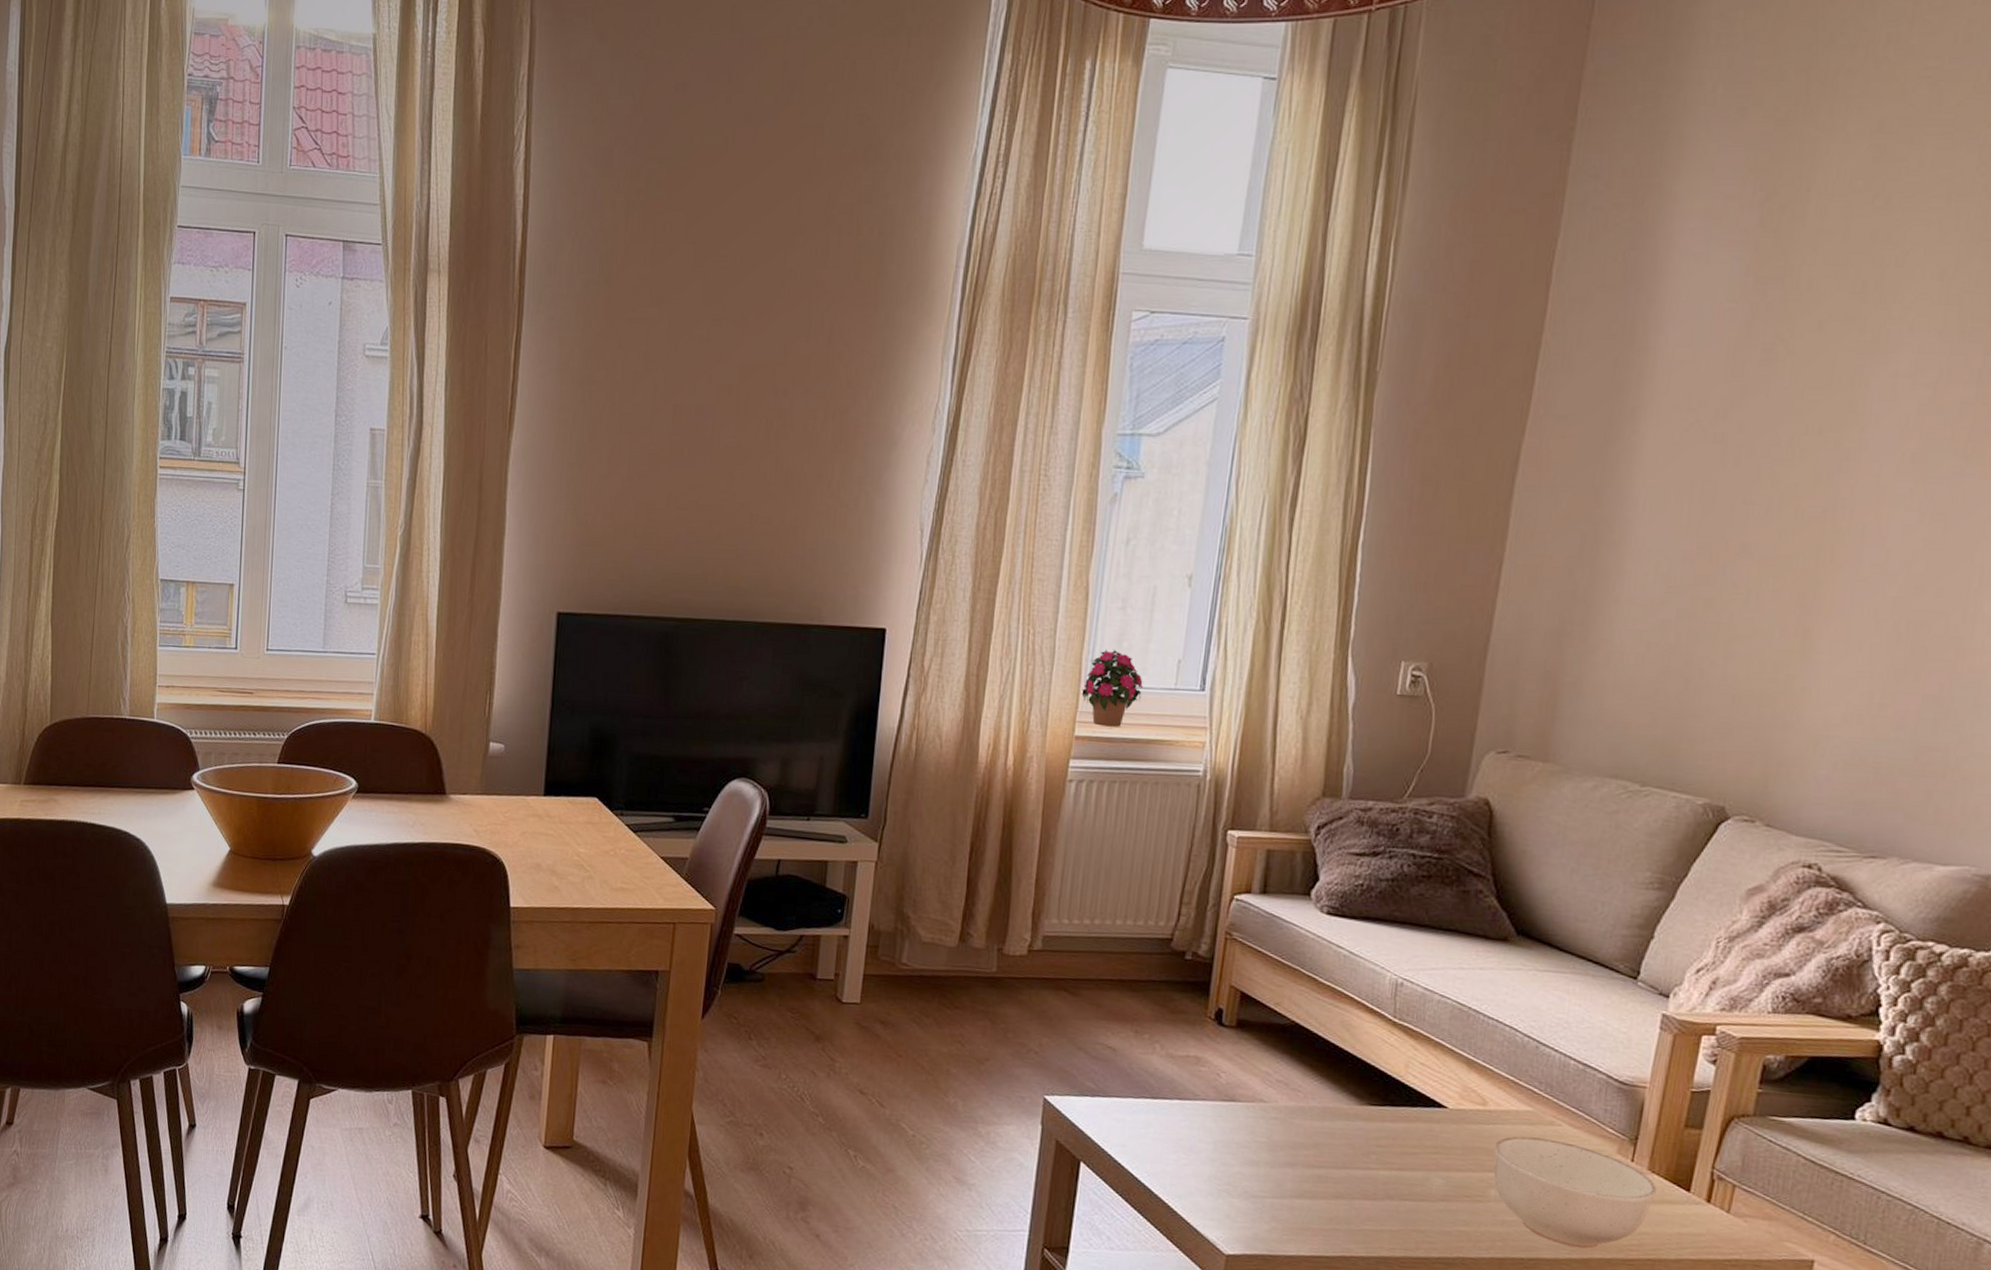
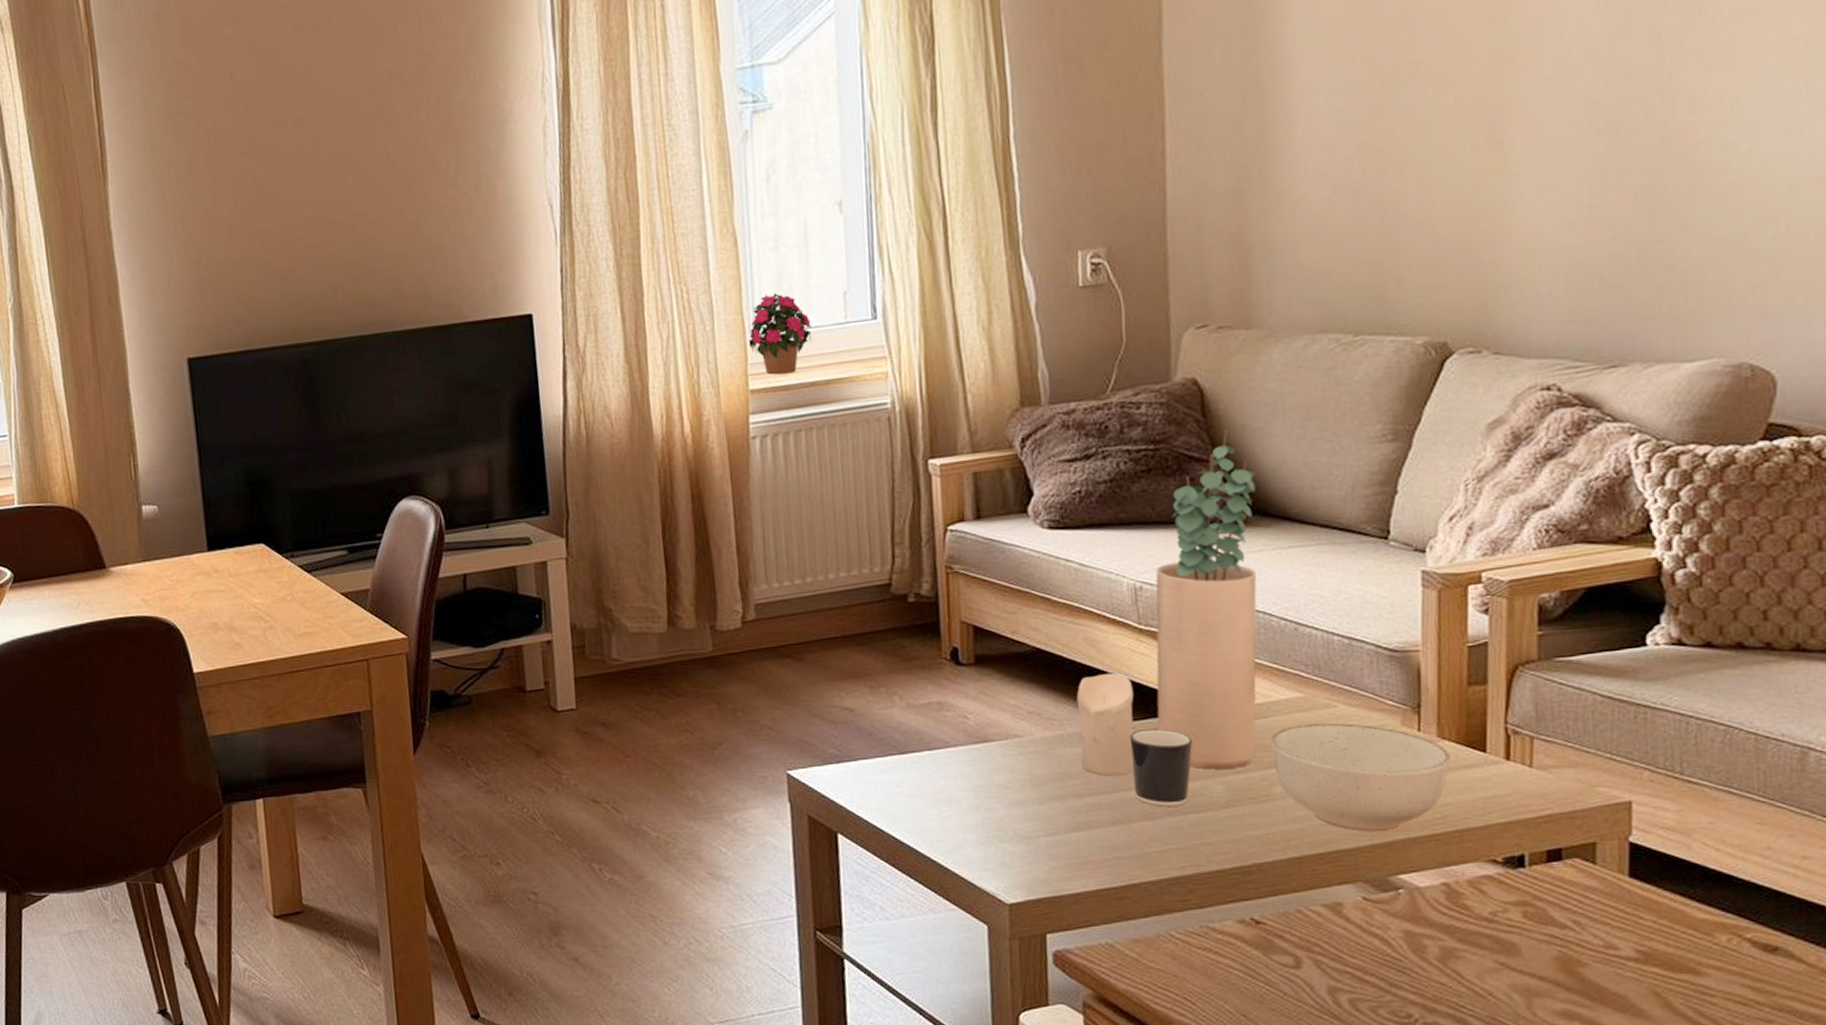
candle: none [1317,1057,1378,1154] -> present [1076,672,1134,776]
mug: none [1361,1115,1424,1192] -> present [1129,729,1193,807]
vase: none [1393,851,1527,1166] -> present [1155,429,1257,769]

